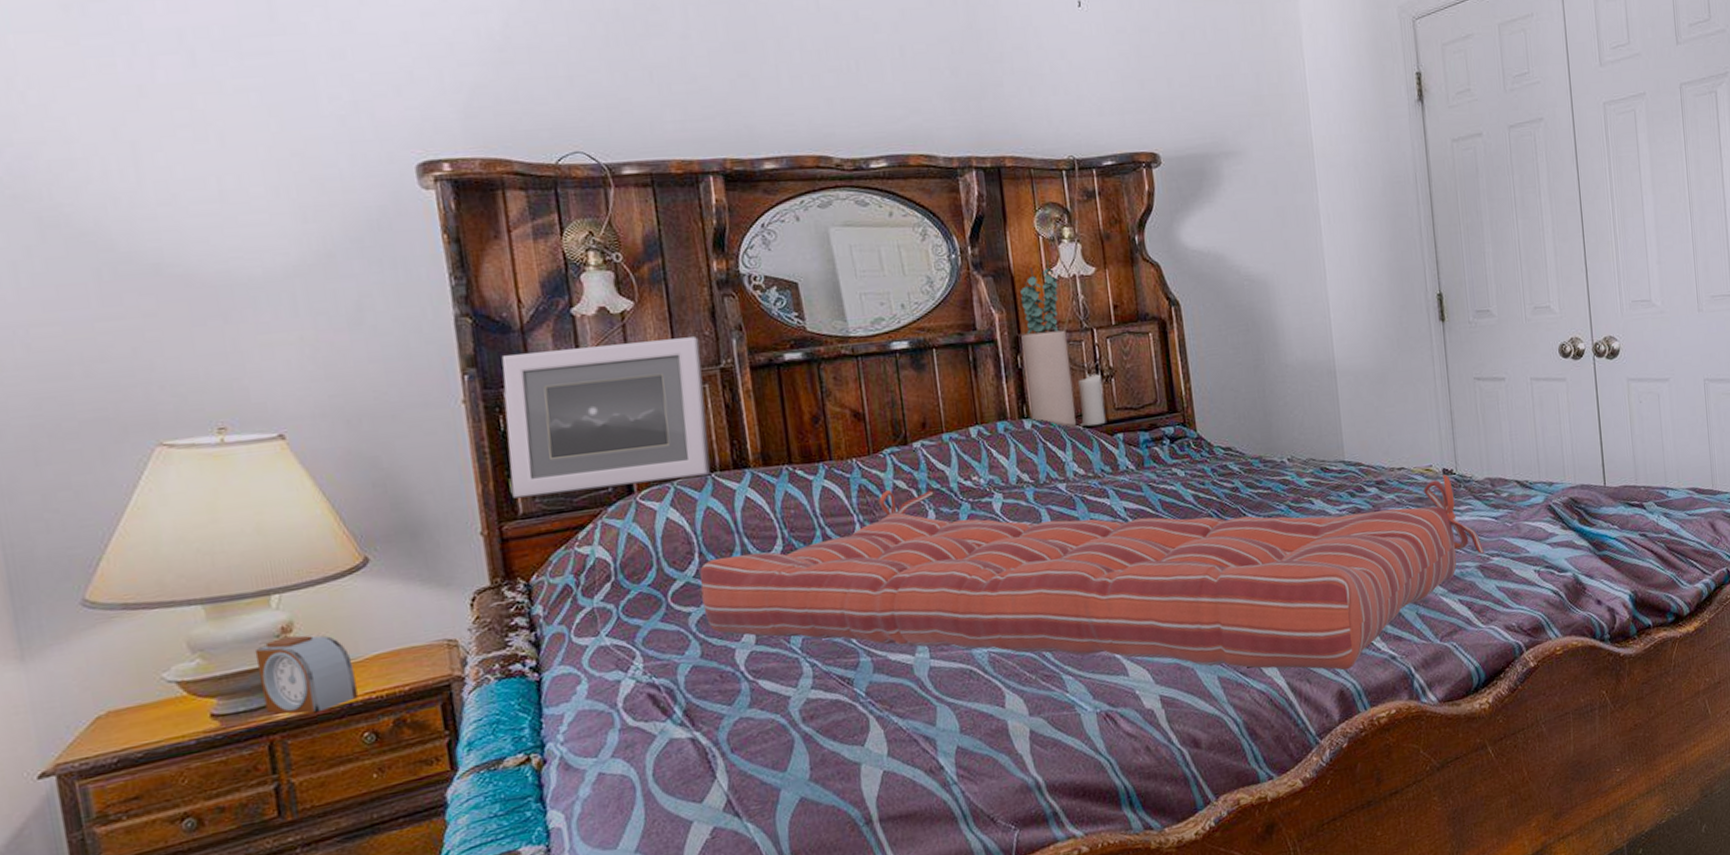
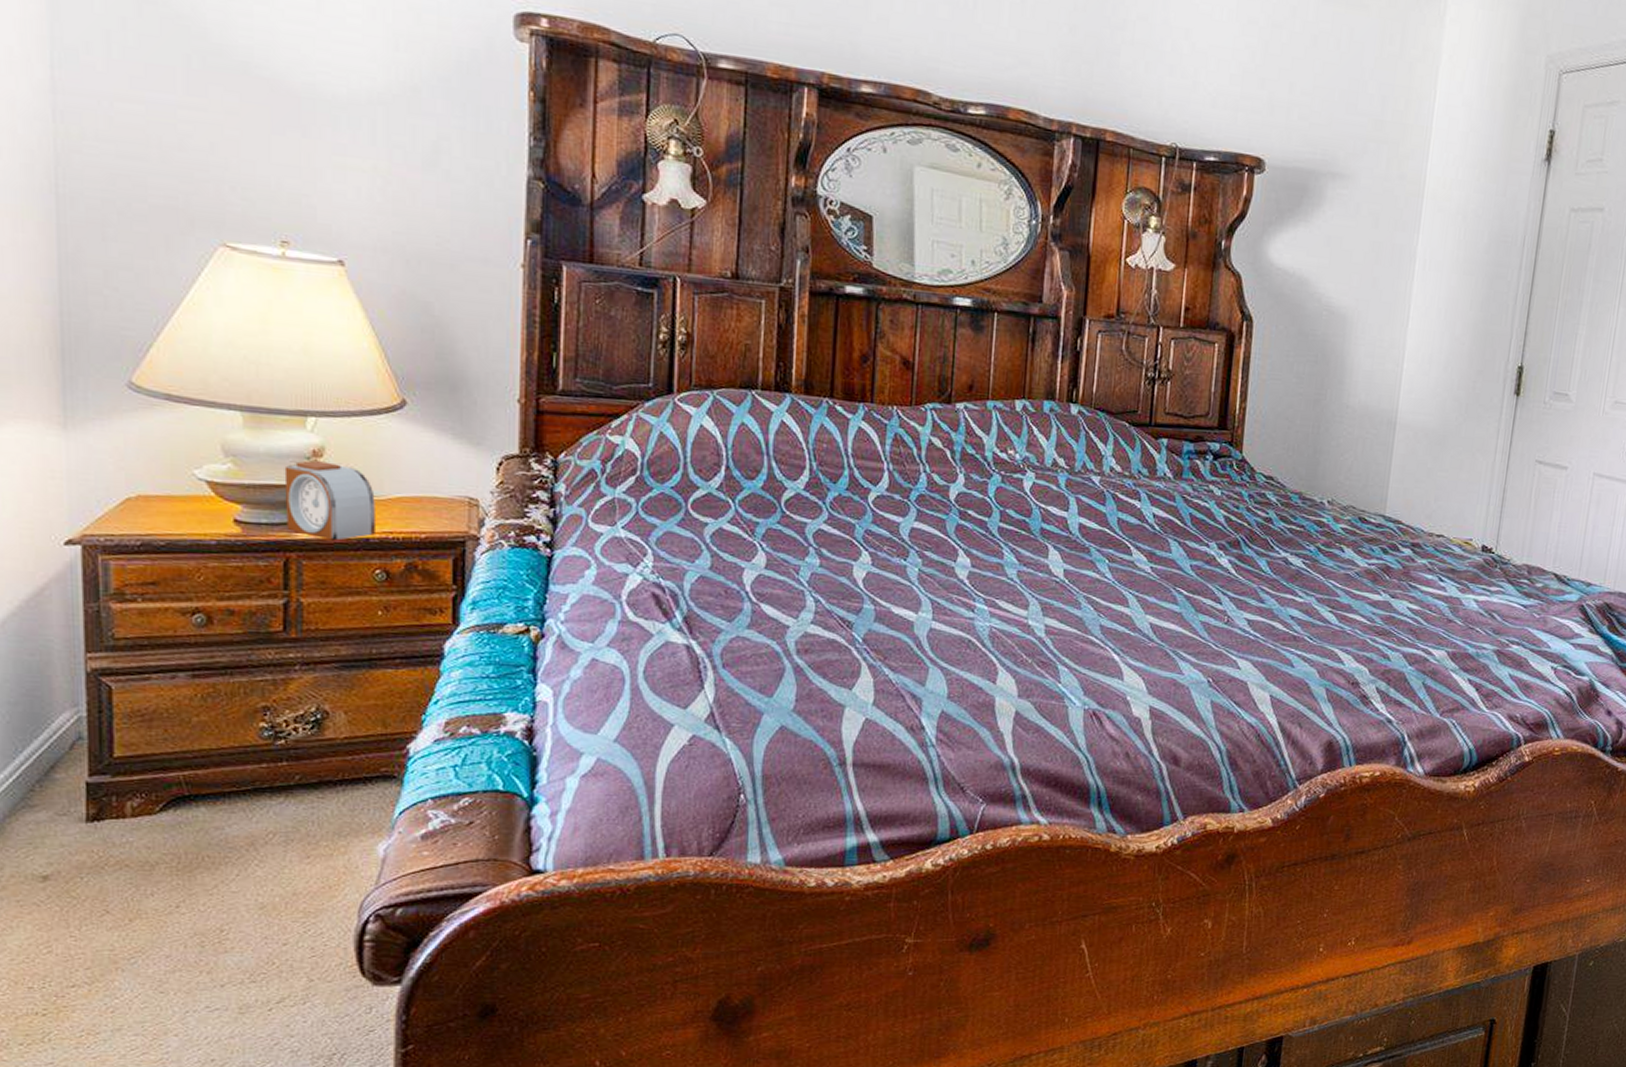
picture frame: present [501,336,711,499] -> none [555,228,764,392]
bench cushion: present [700,473,1485,671] -> none [721,444,1506,723]
vase: present [1020,260,1076,430] -> none [1078,246,1134,425]
candle: present [1077,374,1106,427] -> none [1125,371,1158,427]

